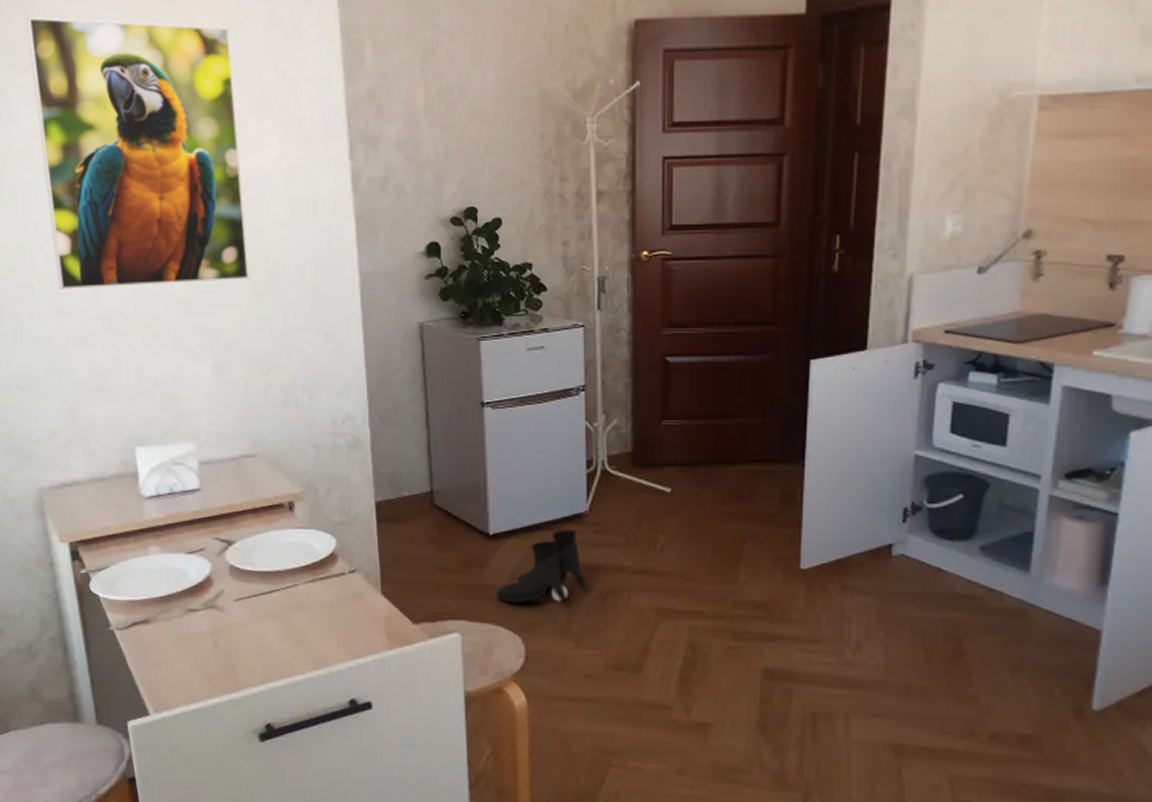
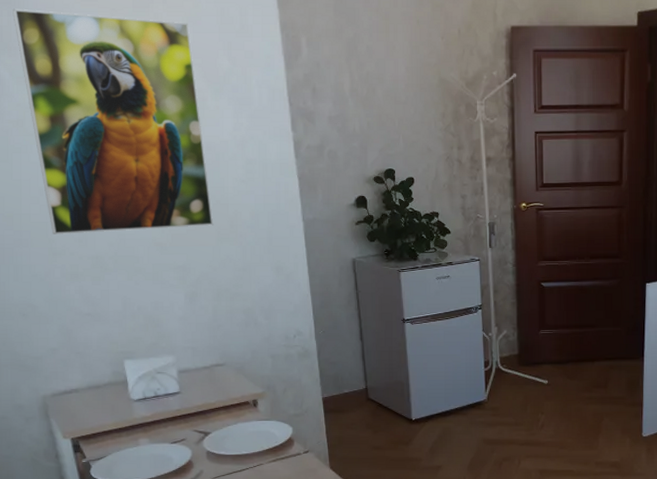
boots: present [496,529,586,604] -> none [419,413,486,471]

